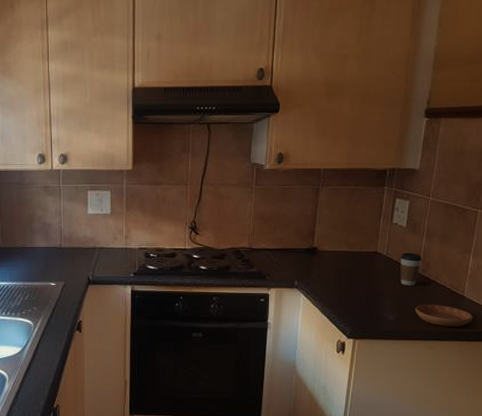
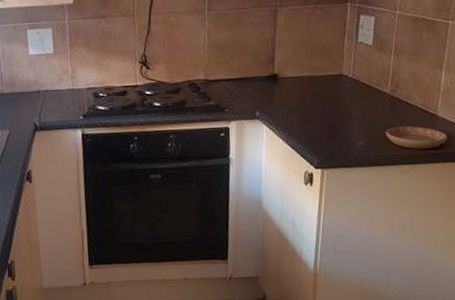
coffee cup: present [400,252,423,286] -> none [368,72,392,109]

